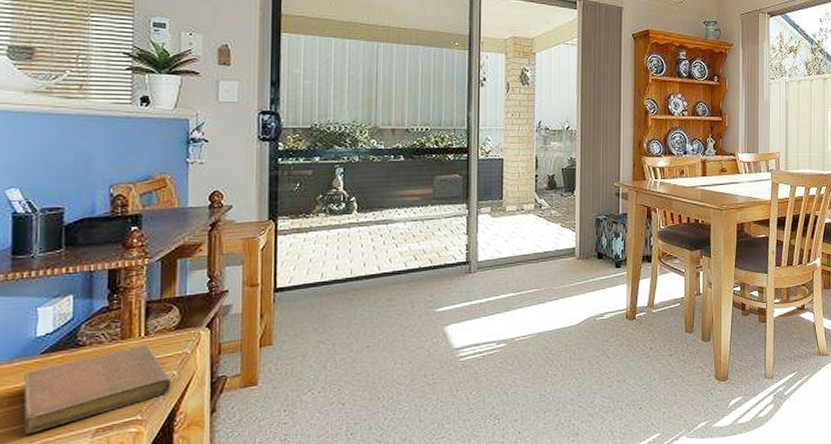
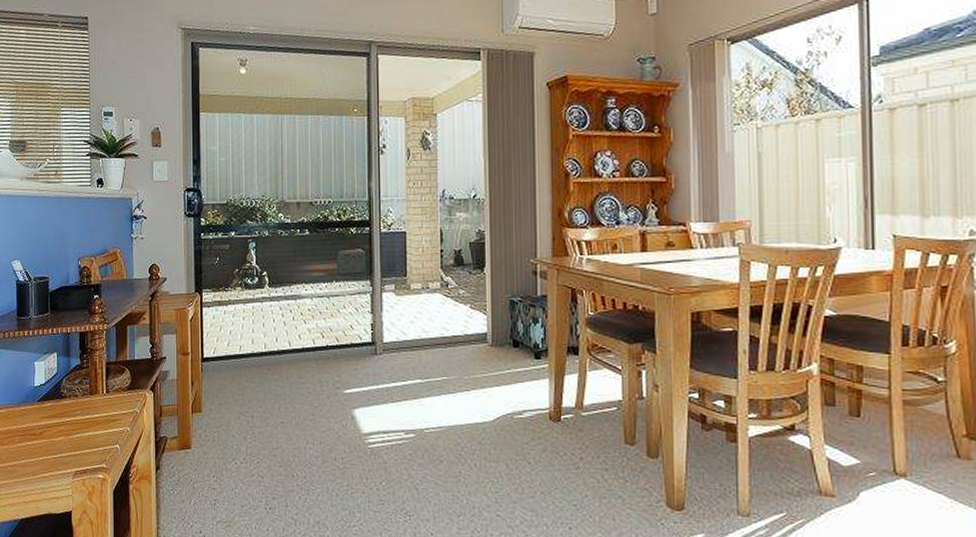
notebook: present [23,345,171,435] -> none [28,401,126,469]

